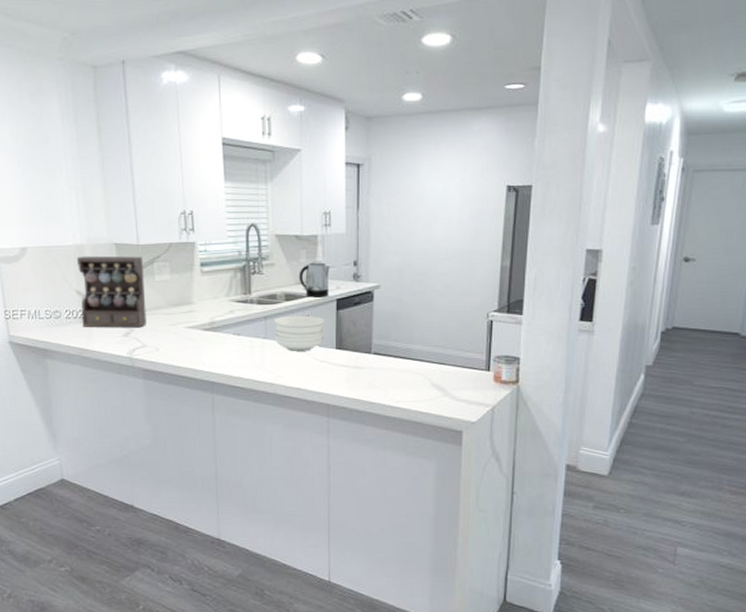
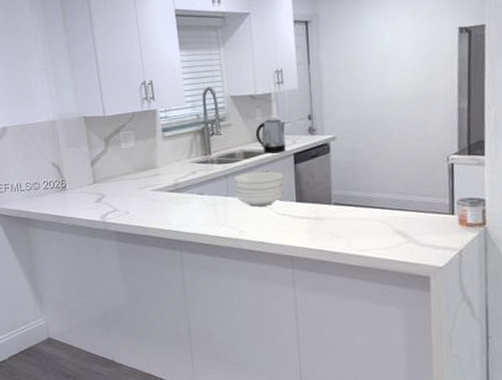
spice rack: present [76,255,146,328] -> none [50,127,116,196]

